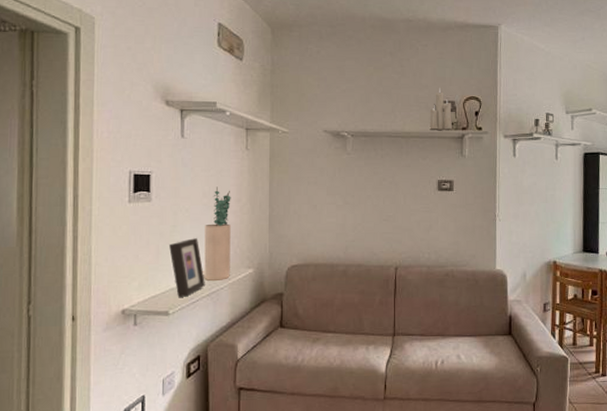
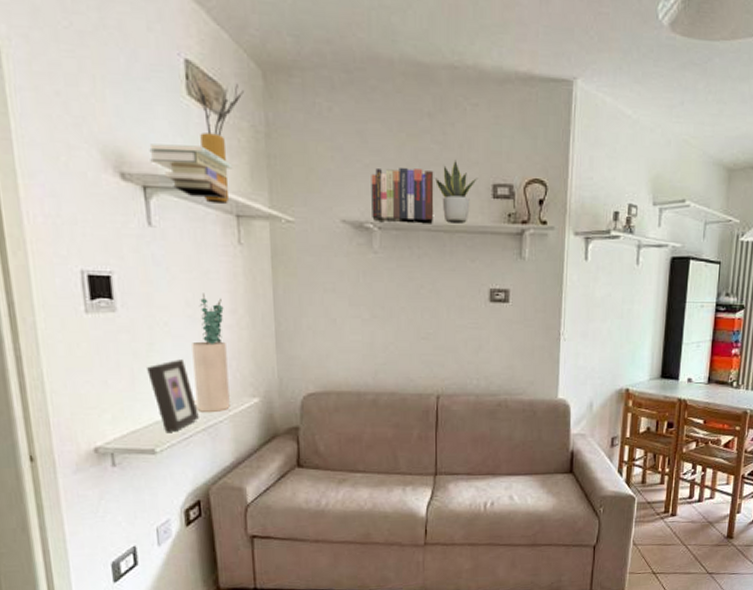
books: none [188,80,246,117] -> present [149,144,233,199]
vase: none [219,32,257,121] -> present [187,73,244,205]
books: none [347,92,394,132] -> present [371,168,434,224]
potted plant: none [395,84,427,131] -> present [435,160,477,224]
candle: present [429,87,452,131] -> none [480,164,509,225]

